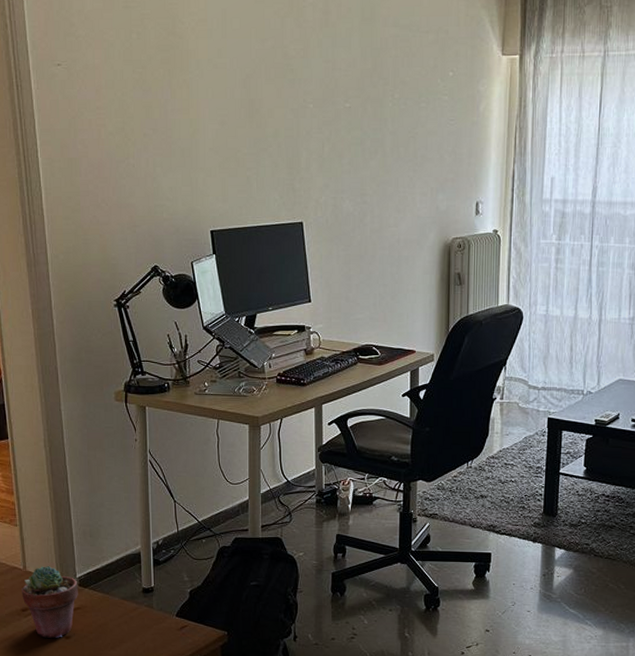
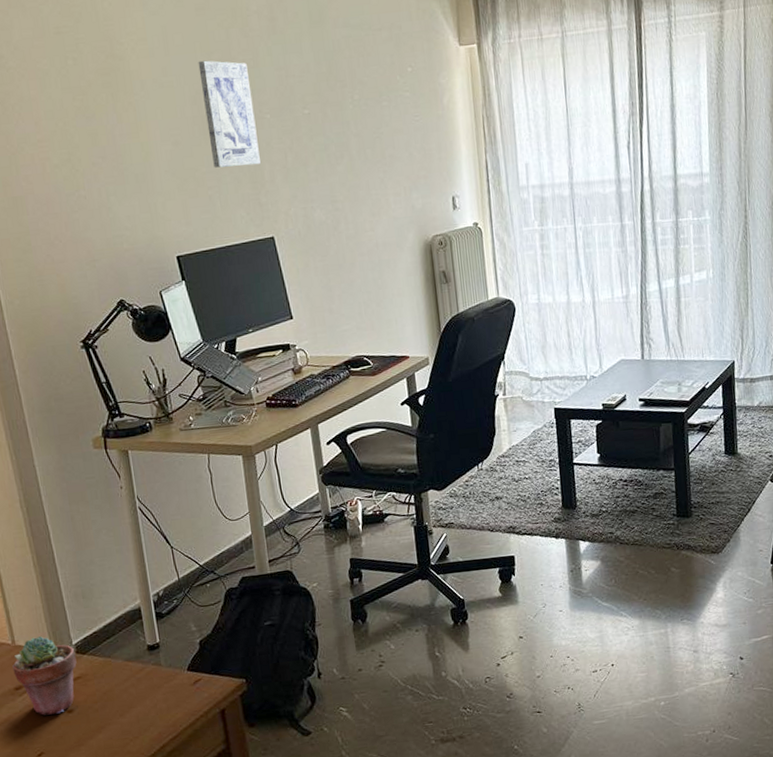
wall art: none [252,46,299,152] -> present [198,60,261,168]

